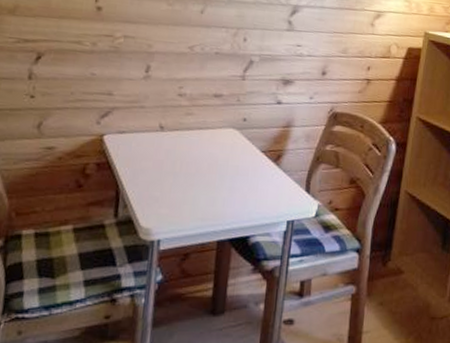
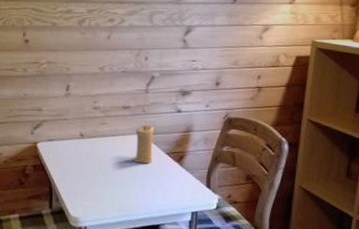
candle: none [221,117,249,164] -> present [132,125,154,164]

